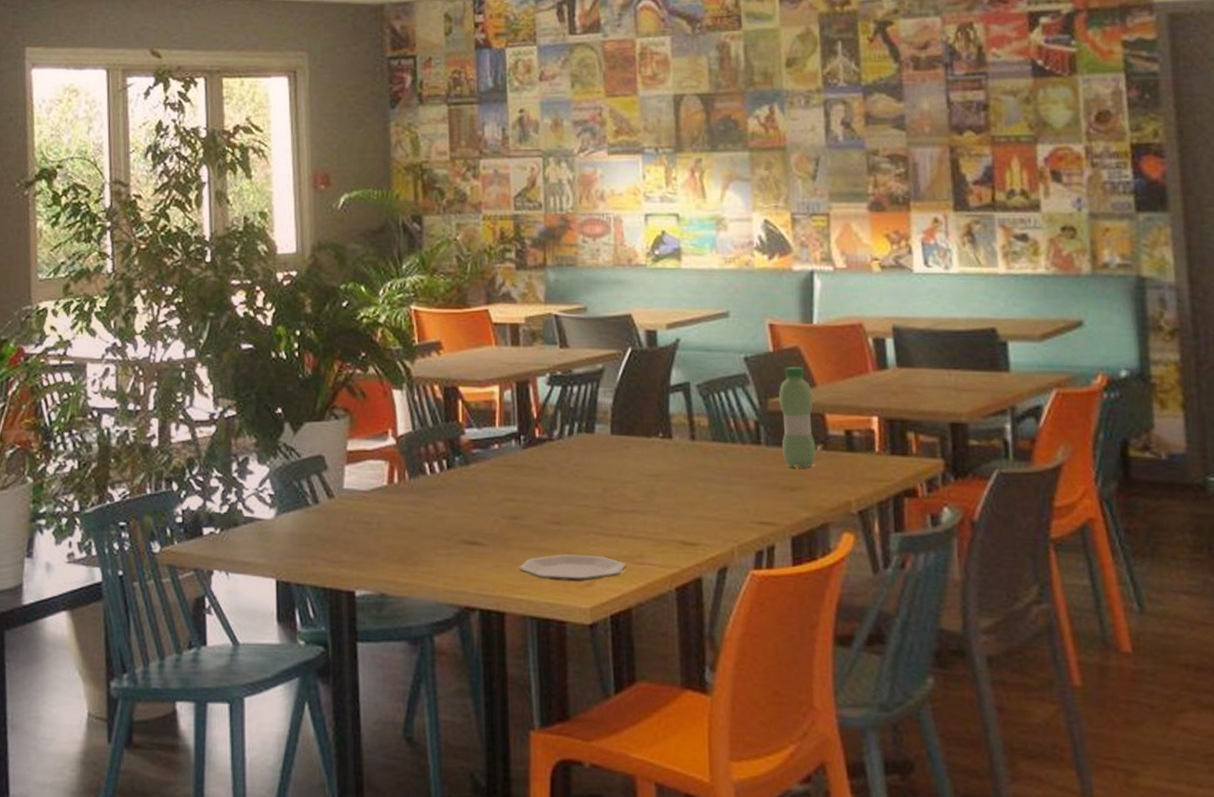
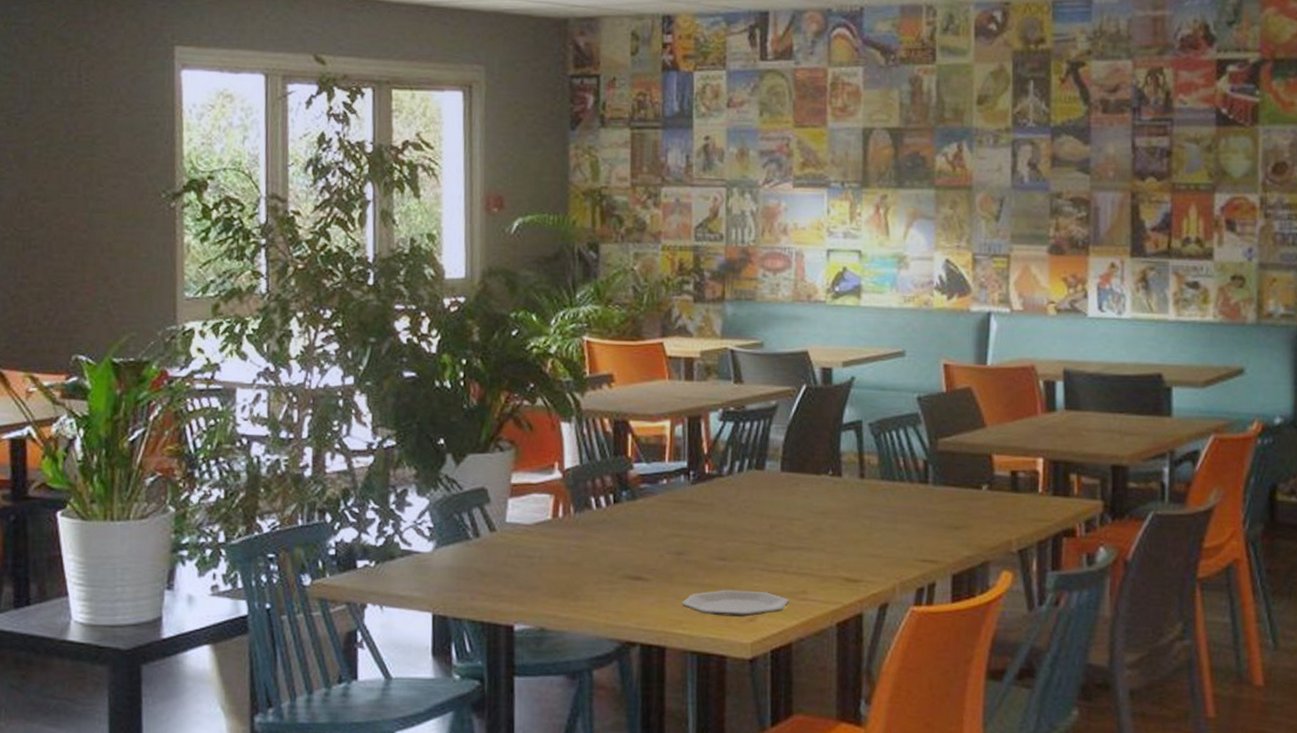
water bottle: present [779,366,816,468] -> none [949,407,982,507]

